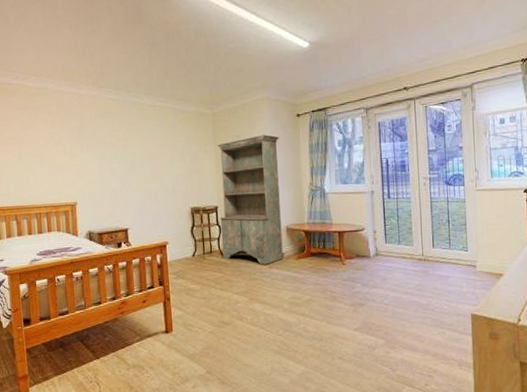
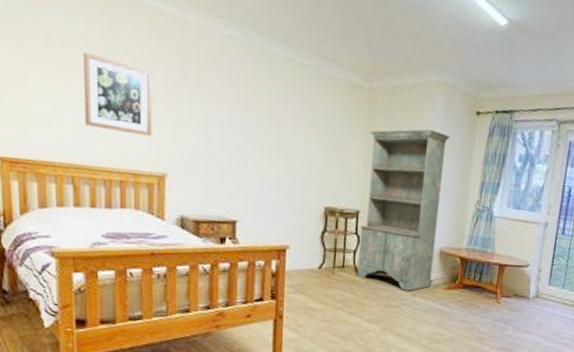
wall art: none [18,129,66,179] -> present [83,53,153,137]

